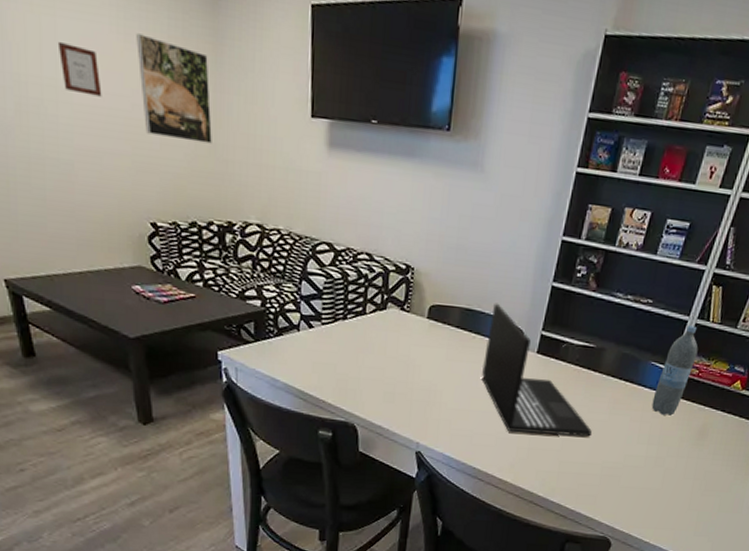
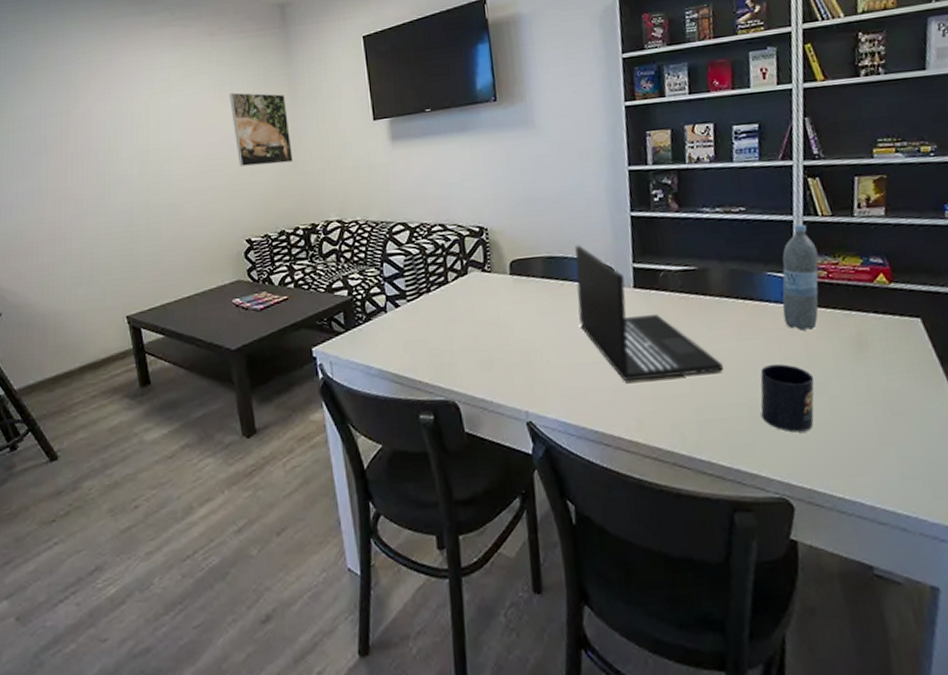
picture frame: present [57,41,102,97] -> none [171,114,205,149]
mug: none [609,438,659,492] -> present [760,364,815,433]

